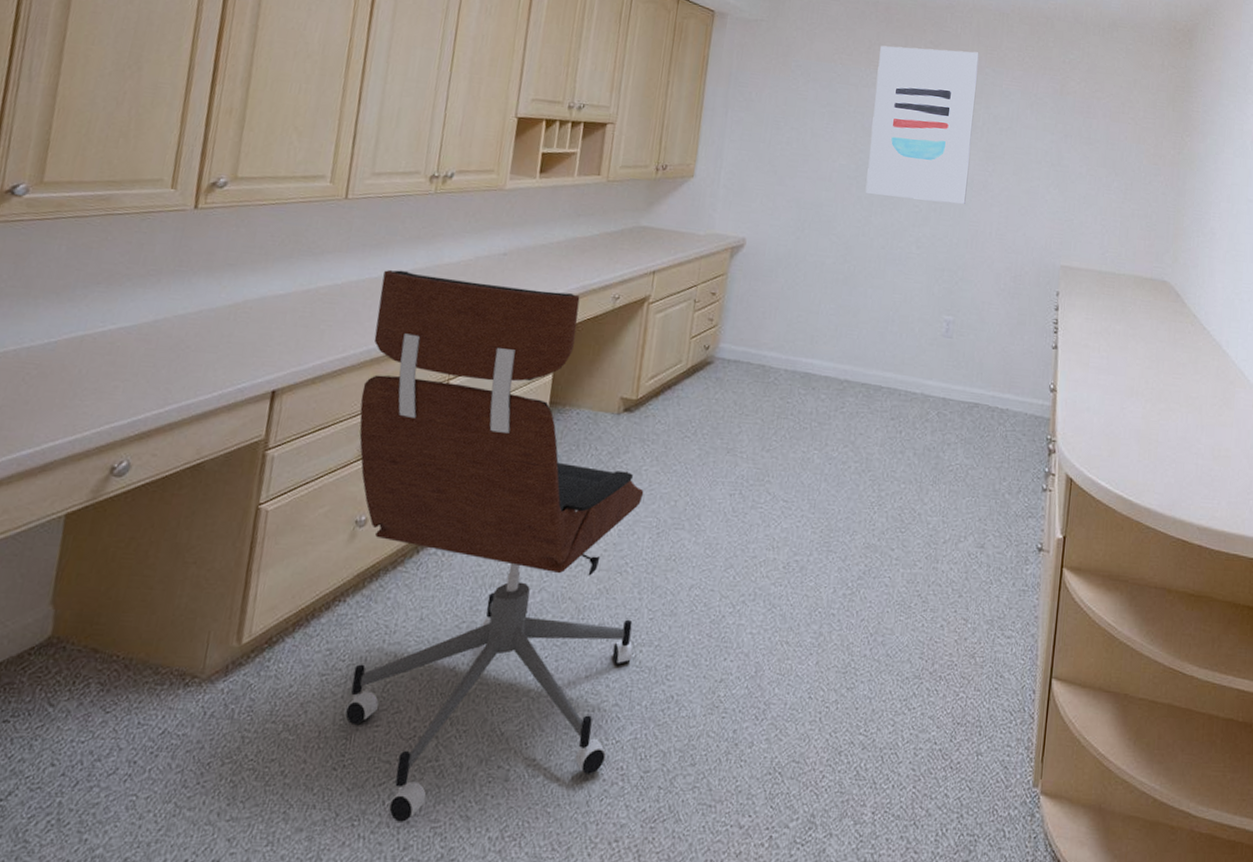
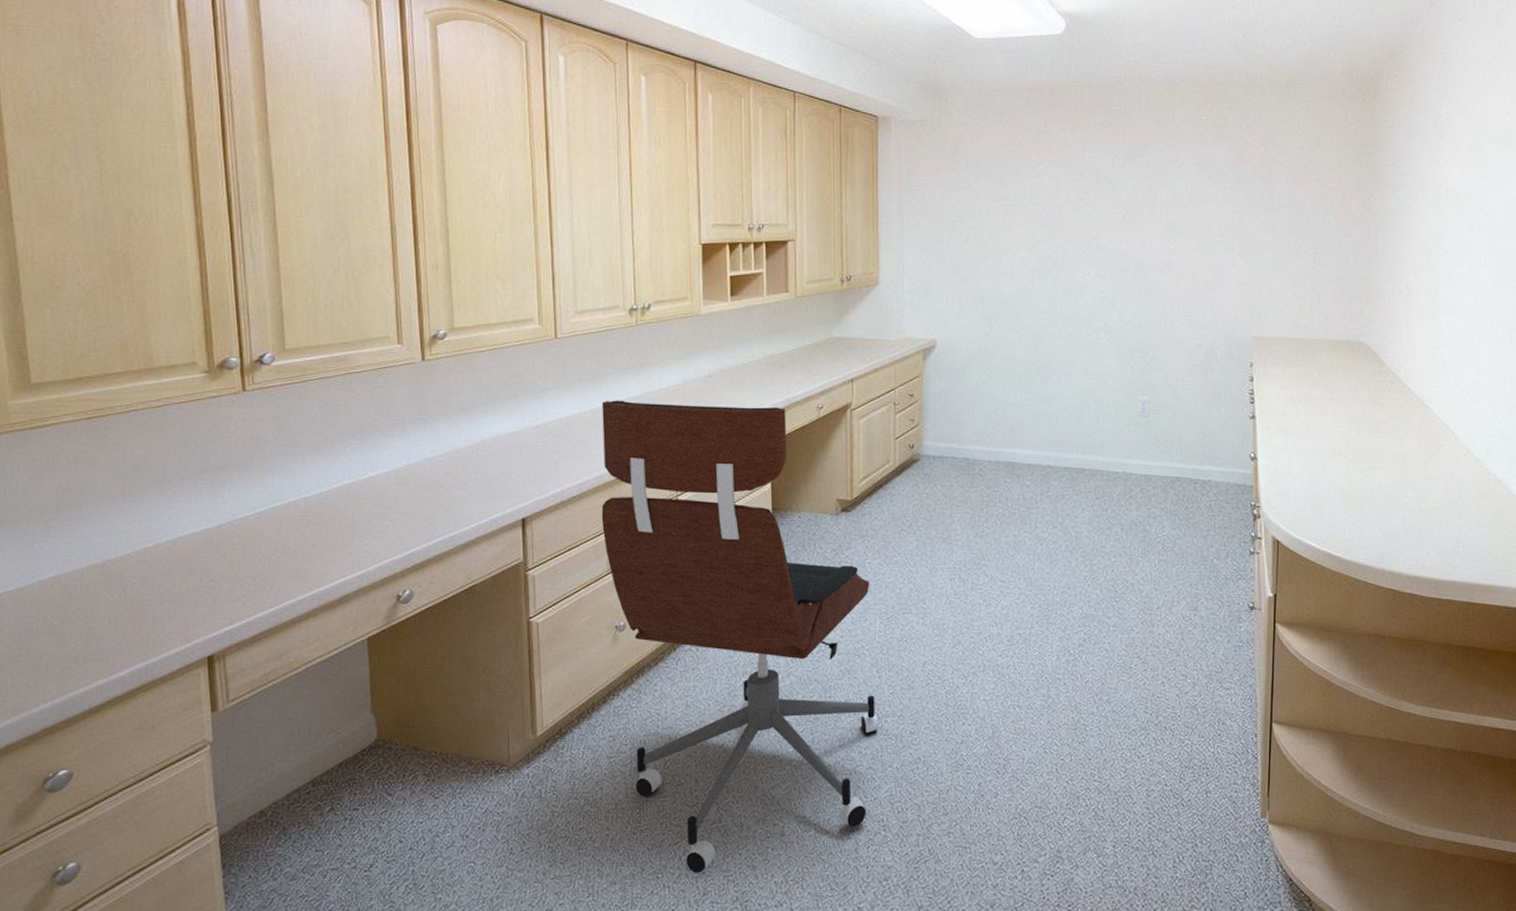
wall art: present [865,45,979,204] -> none [1048,128,1152,286]

